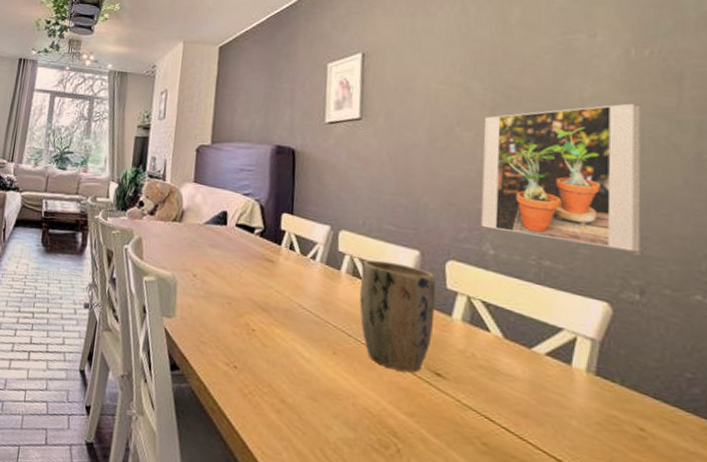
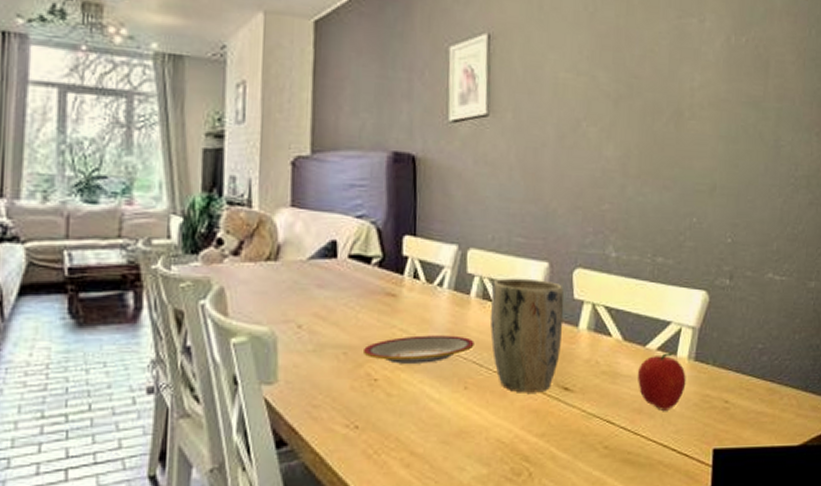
plate: none [243,297,344,325] -> present [362,335,475,364]
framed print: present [480,103,642,252] -> none [604,92,737,239]
fruit: none [522,360,585,423] -> present [638,353,686,411]

